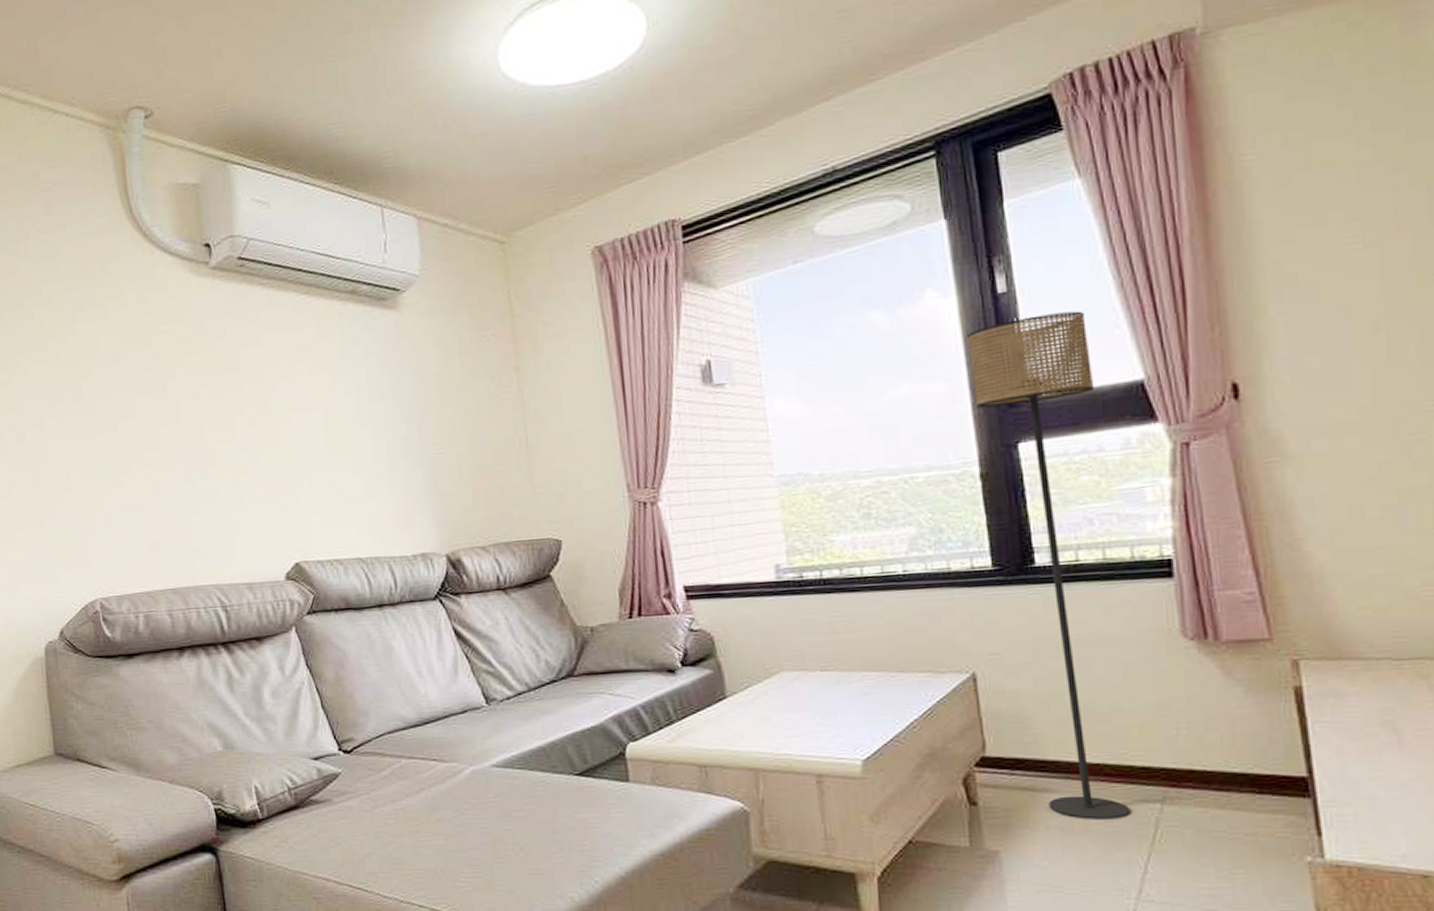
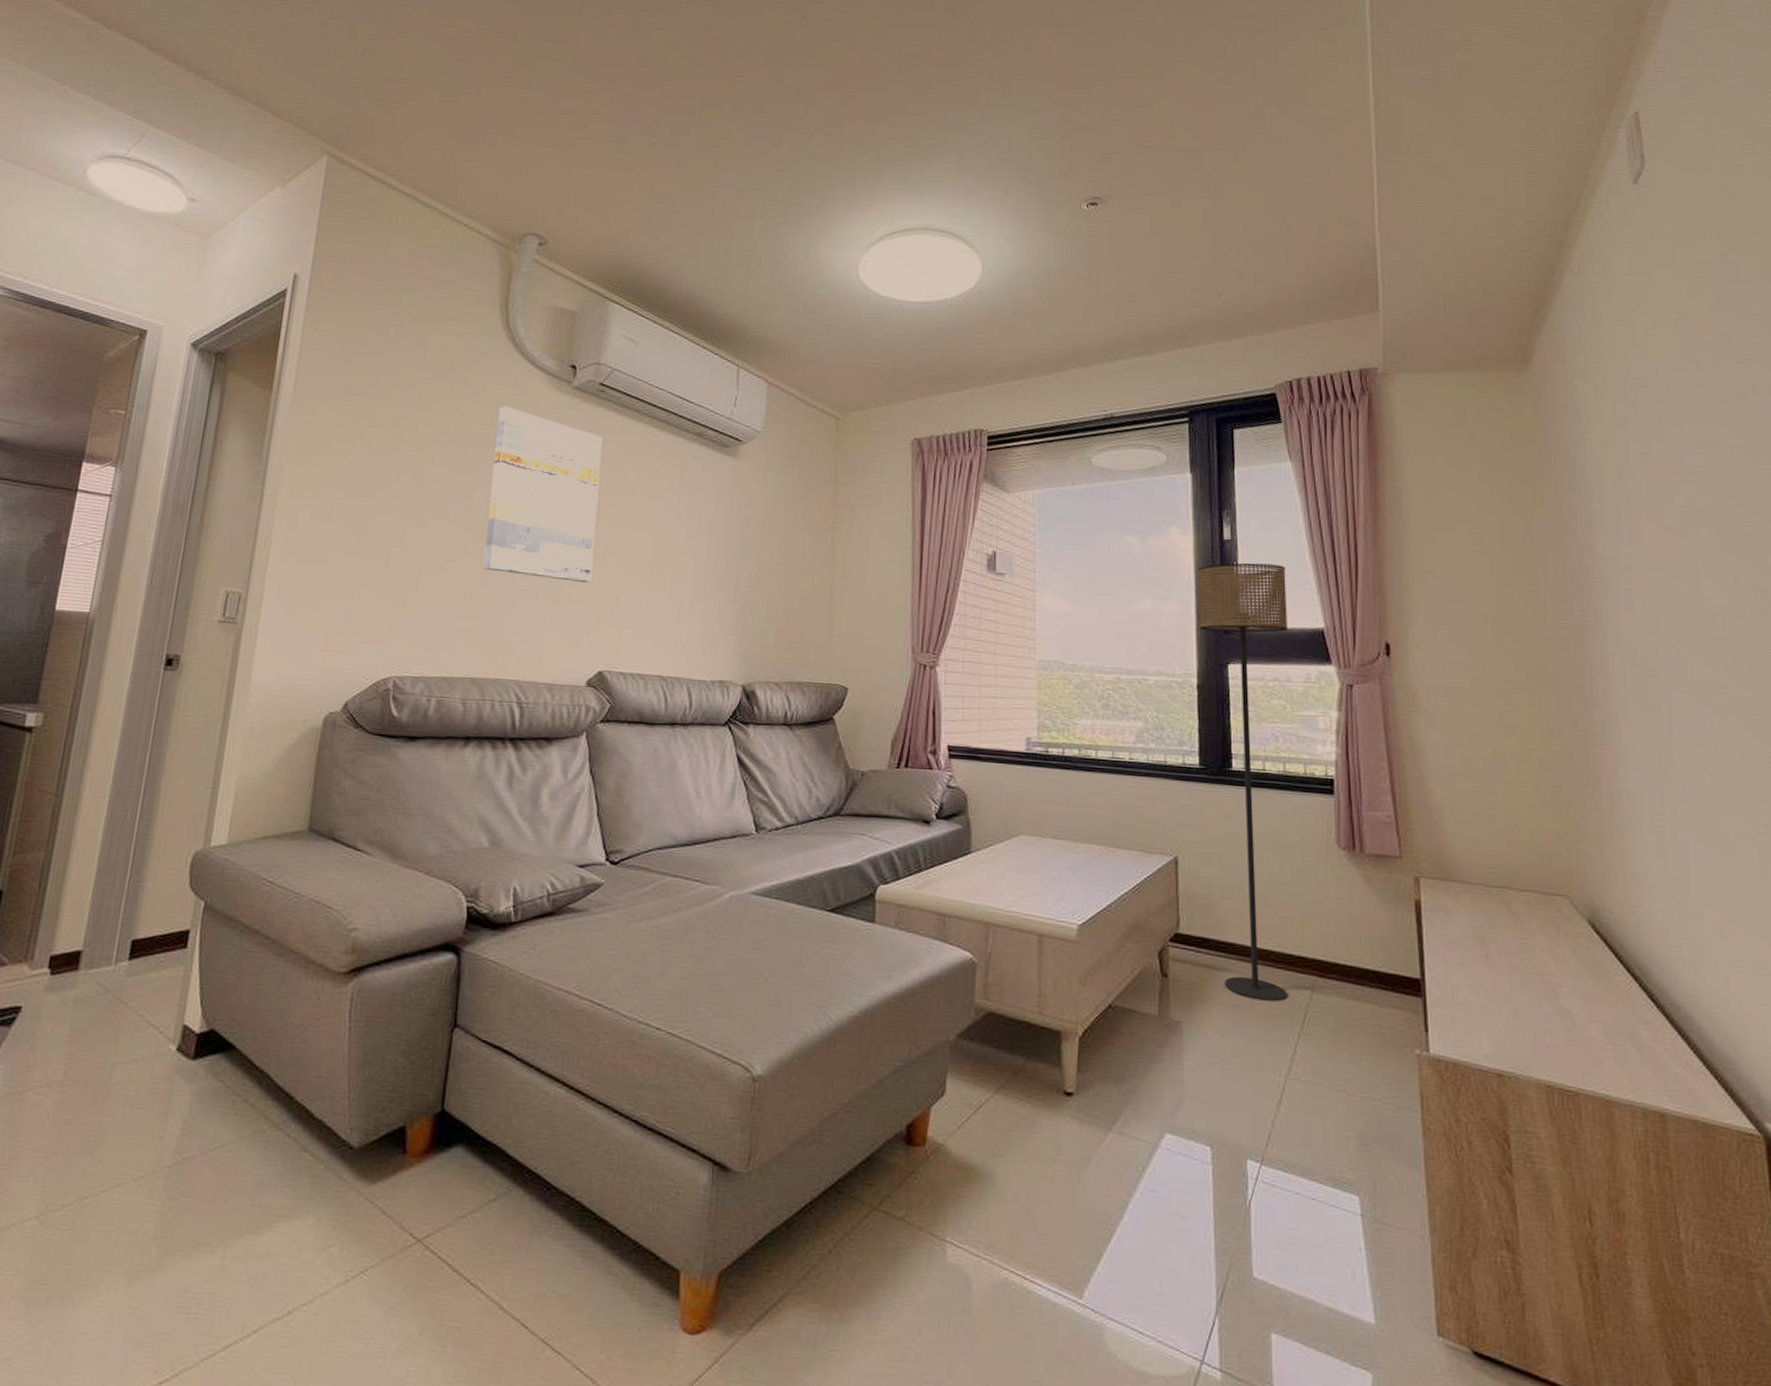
wall art: none [142,302,270,478] -> present [483,406,603,582]

